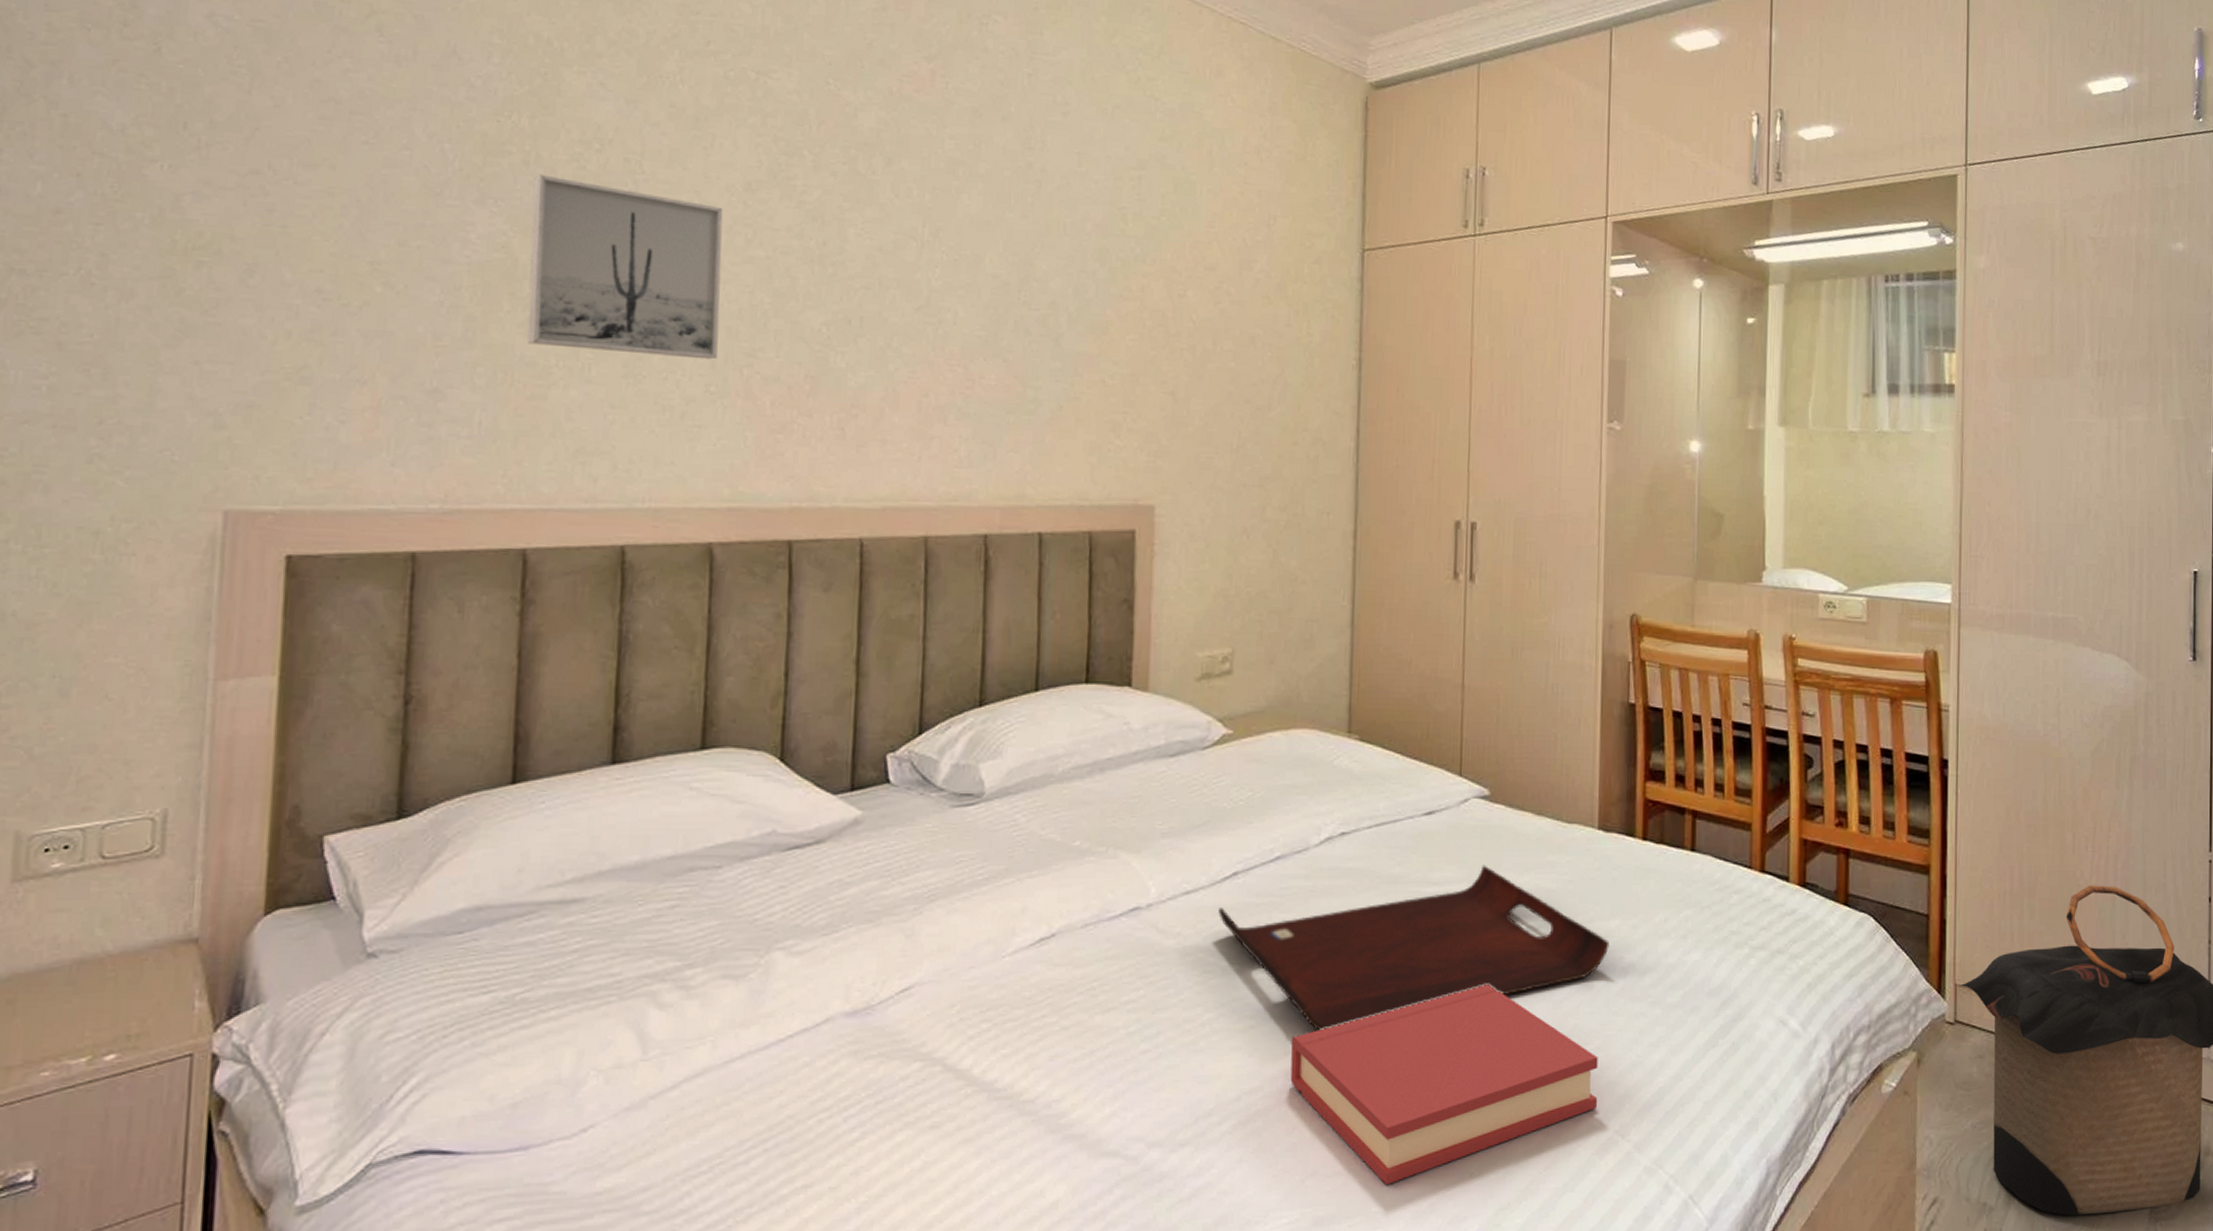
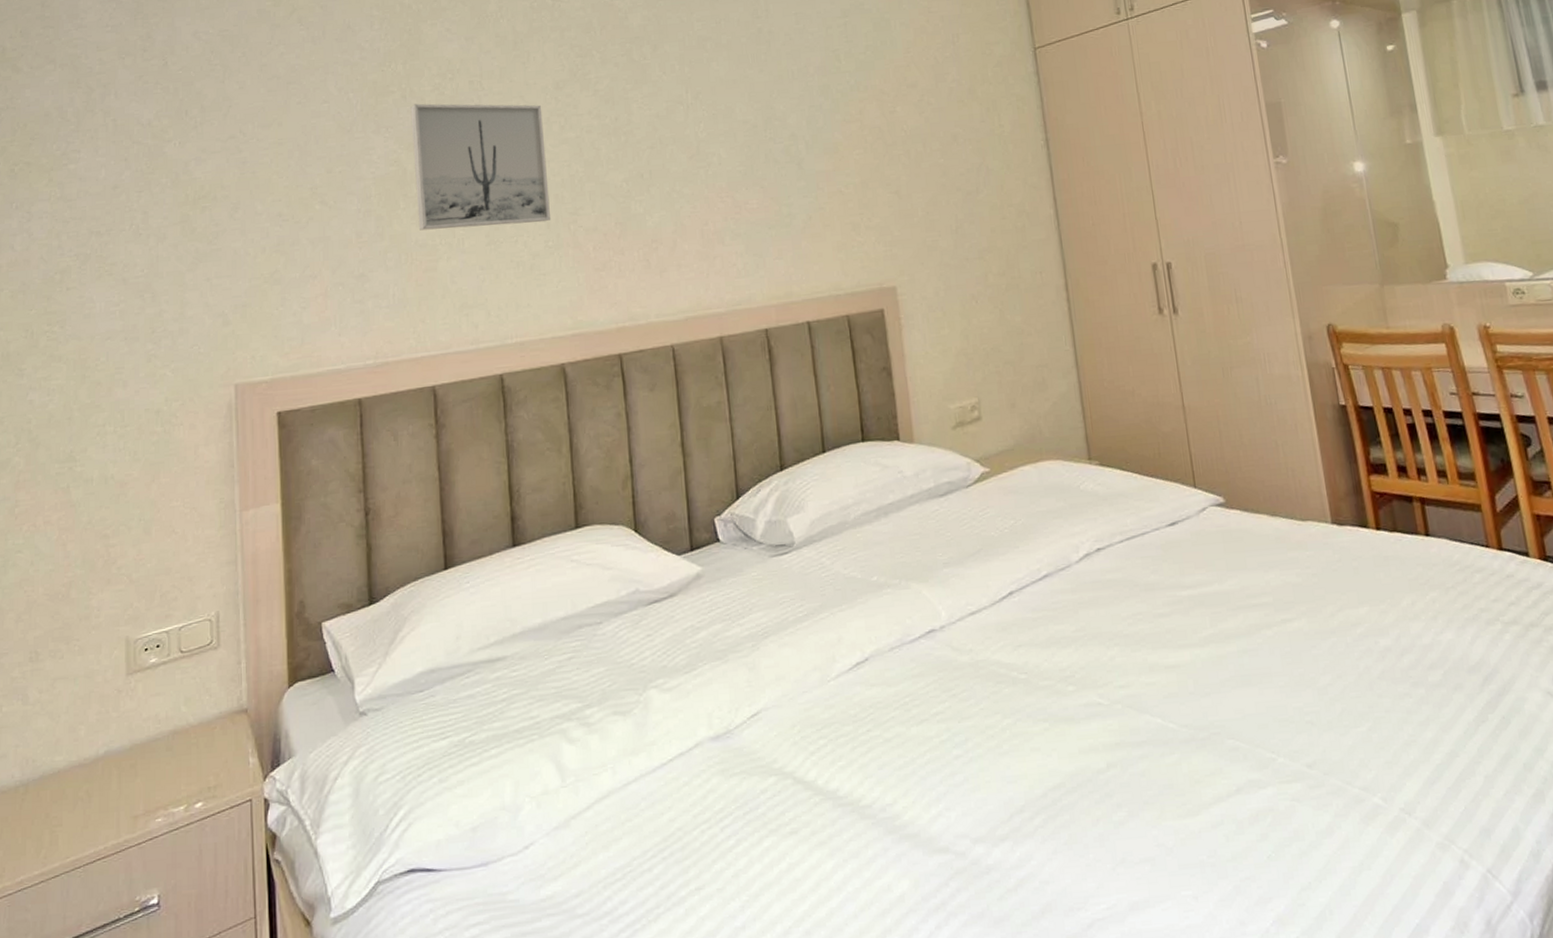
serving tray: present [1218,865,1609,1031] -> none [1001,566,1363,730]
hardback book: present [1290,985,1598,1184] -> none [1083,676,1379,869]

